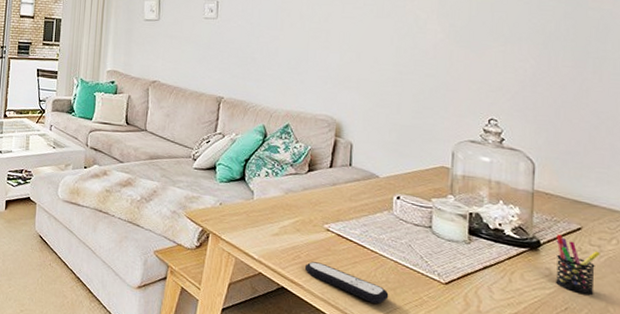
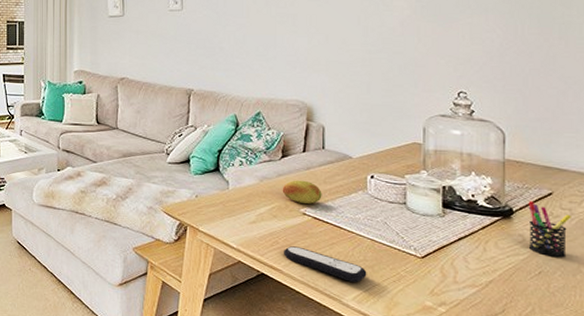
fruit: none [306,195,347,221] -> present [282,180,322,205]

